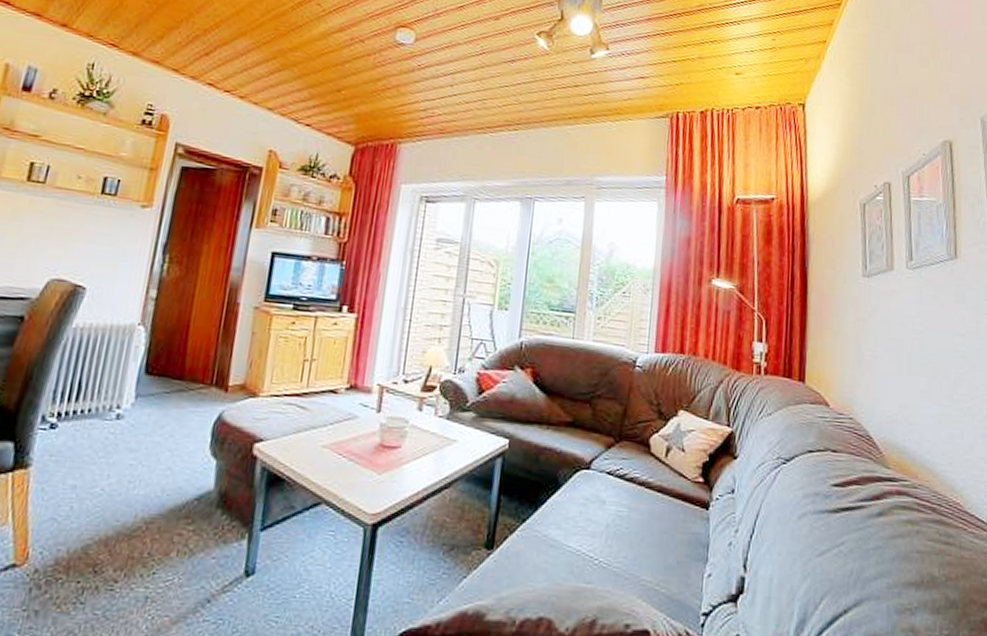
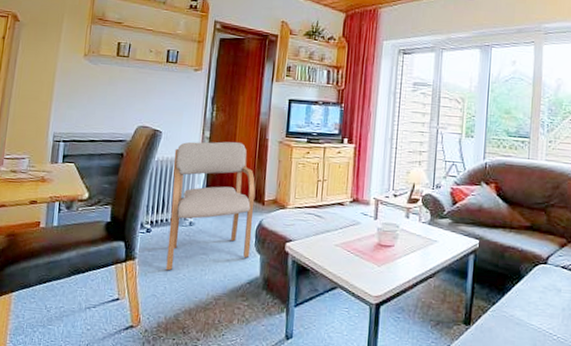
armchair: none [74,303,217,484] -> present [165,141,255,271]

